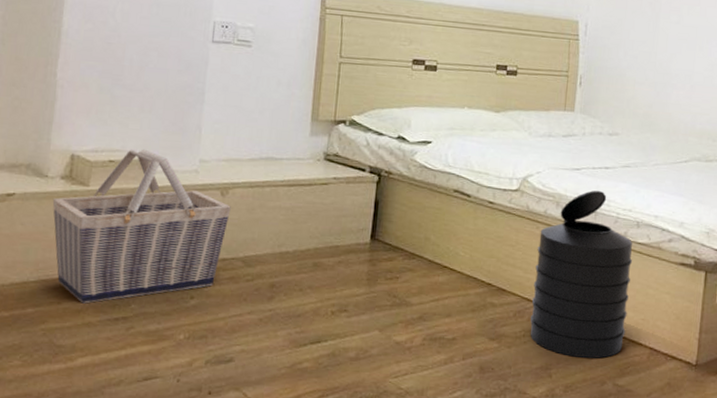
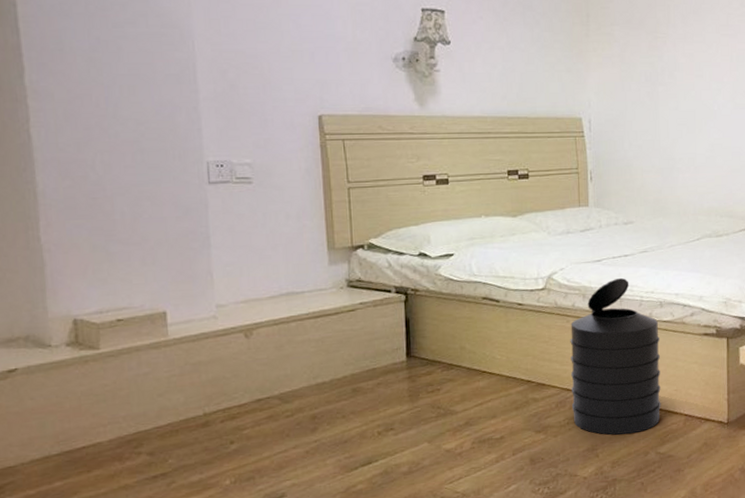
basket: present [52,149,231,304] -> none [61,302,258,468]

